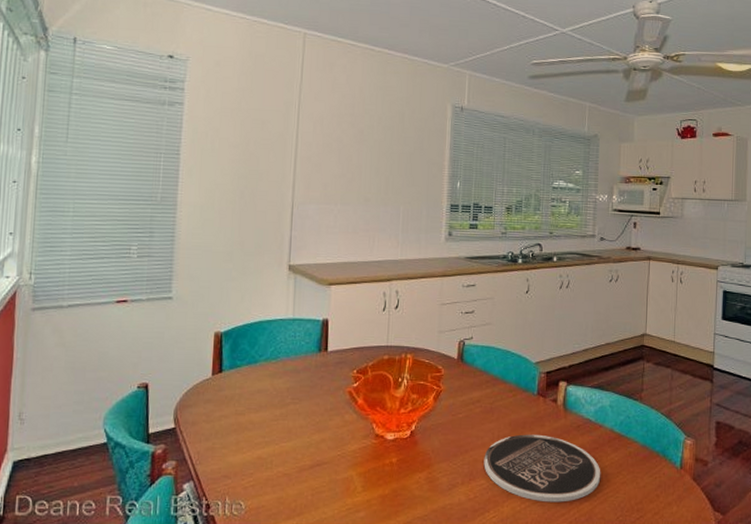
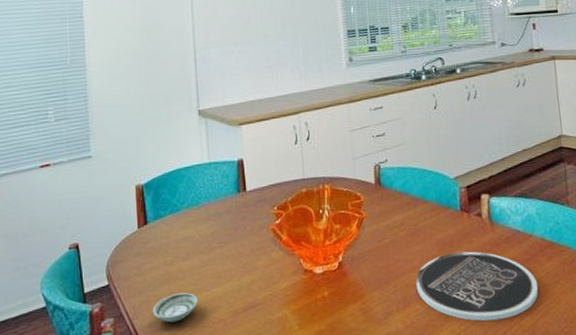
saucer: none [216,444,265,472] -> present [152,292,198,323]

